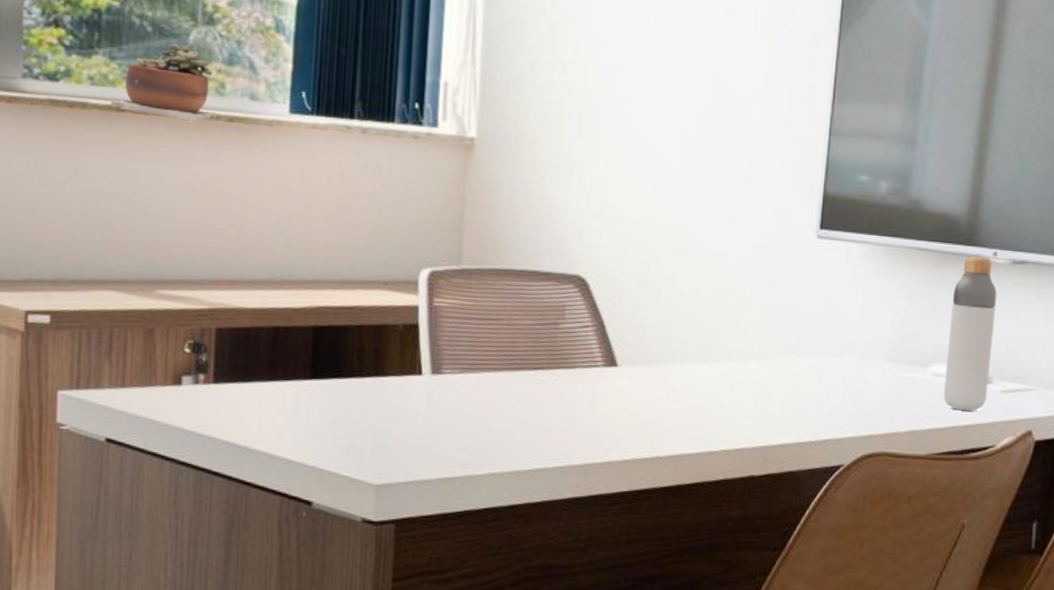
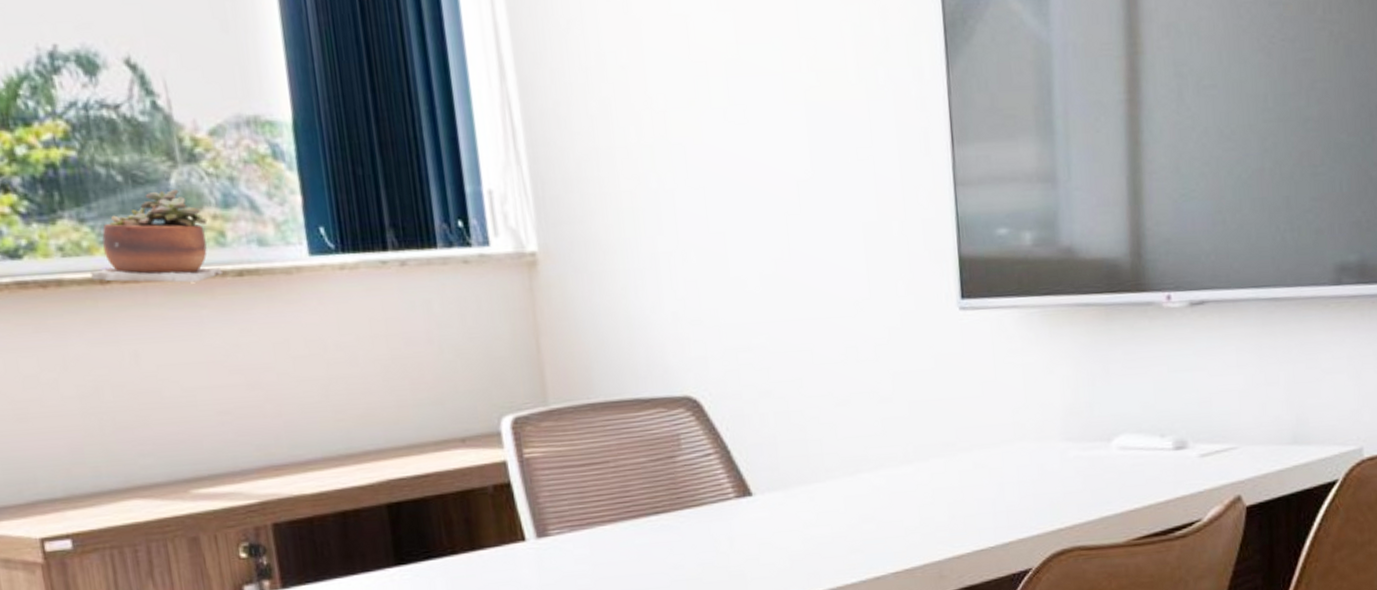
bottle: present [943,256,997,411] -> none [1127,303,1184,485]

